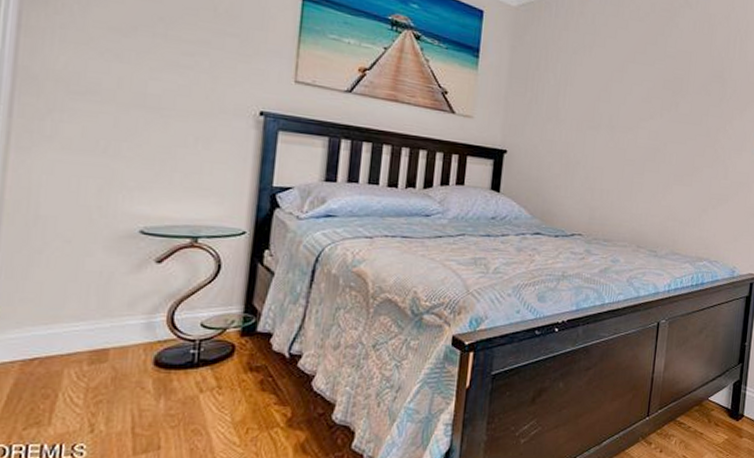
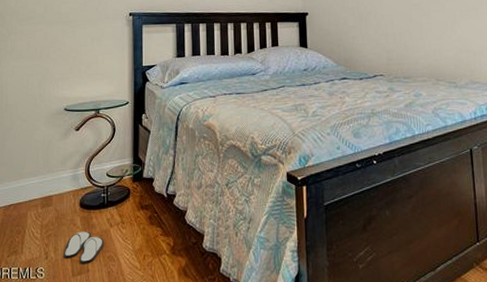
slippers: none [121,397,187,440] -> present [64,231,103,264]

